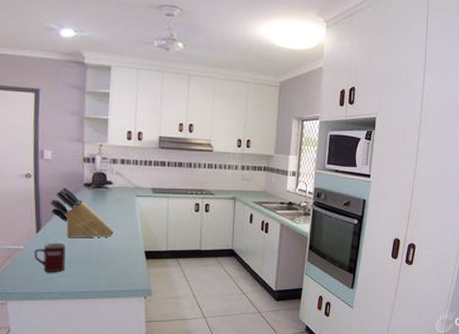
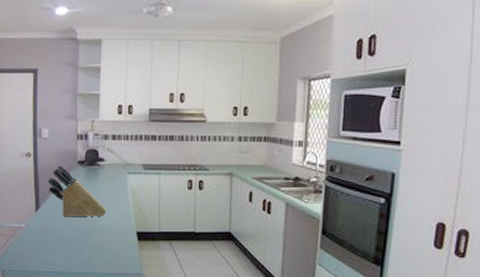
mug: present [34,242,66,272] -> none [34,221,62,251]

